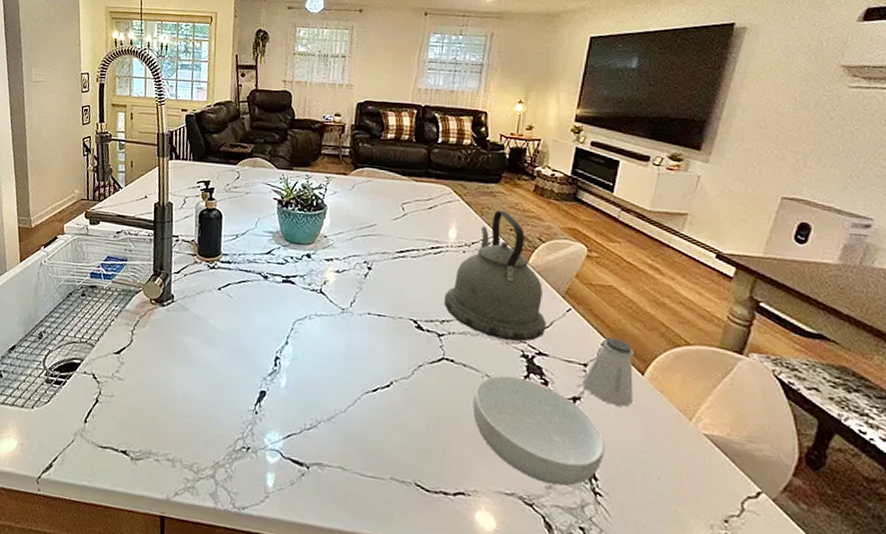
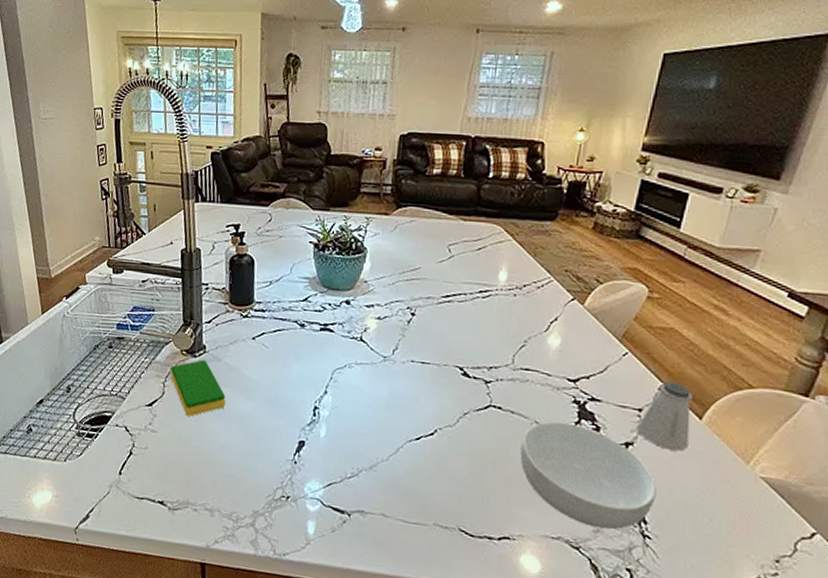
dish sponge: none [139,309,191,365] -> present [170,359,226,416]
kettle: present [444,210,546,342] -> none [493,249,601,387]

